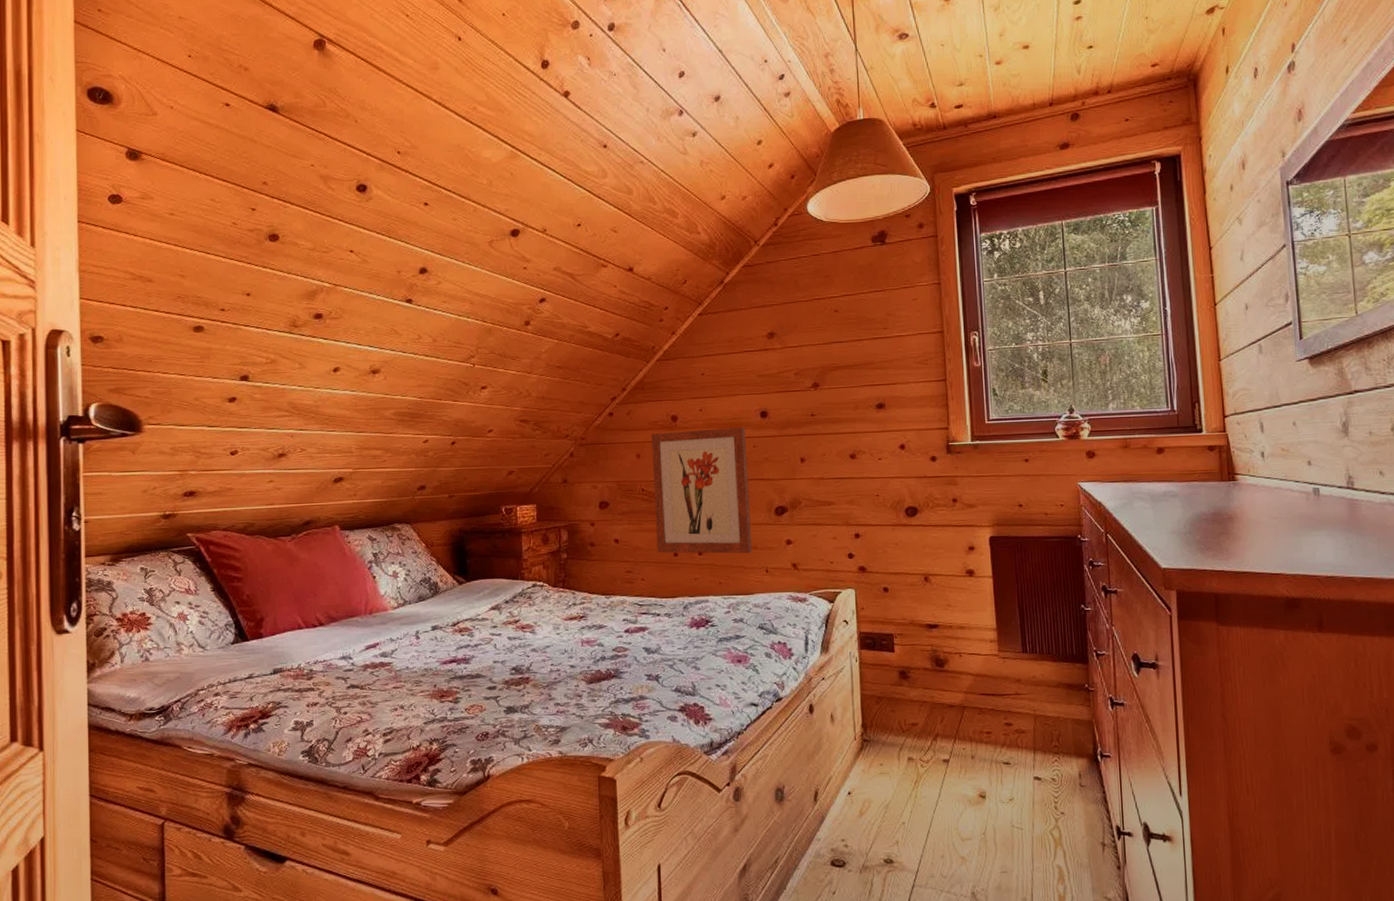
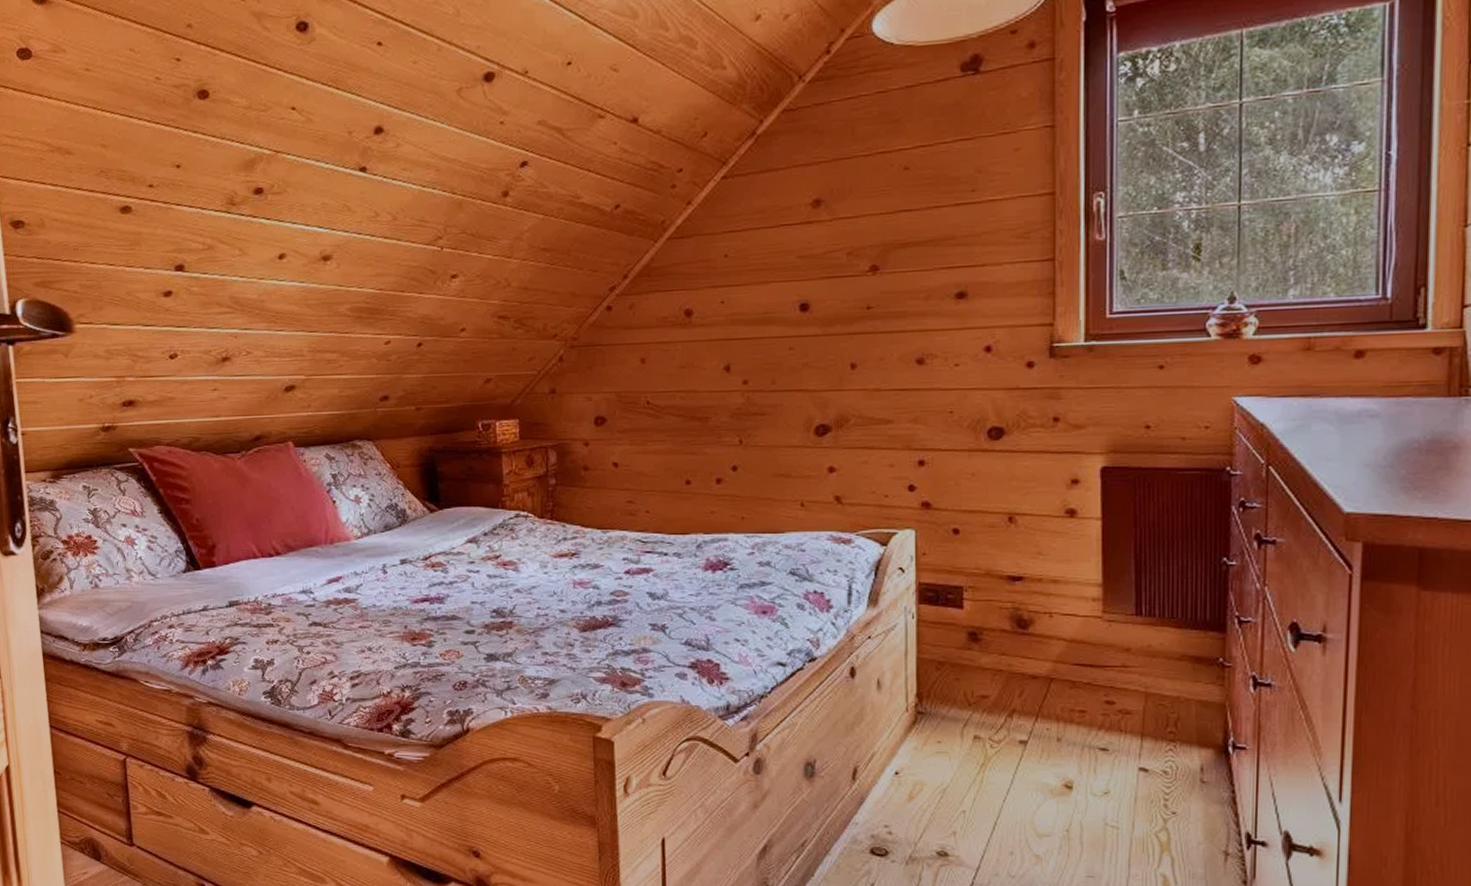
wall art: present [651,427,752,554] -> none [659,324,783,483]

